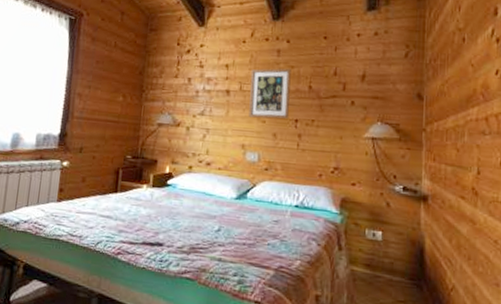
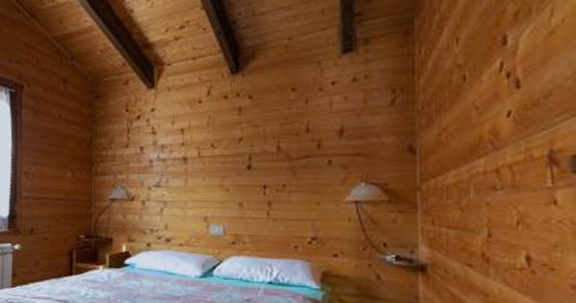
wall art: present [248,68,291,119] -> none [209,127,256,186]

